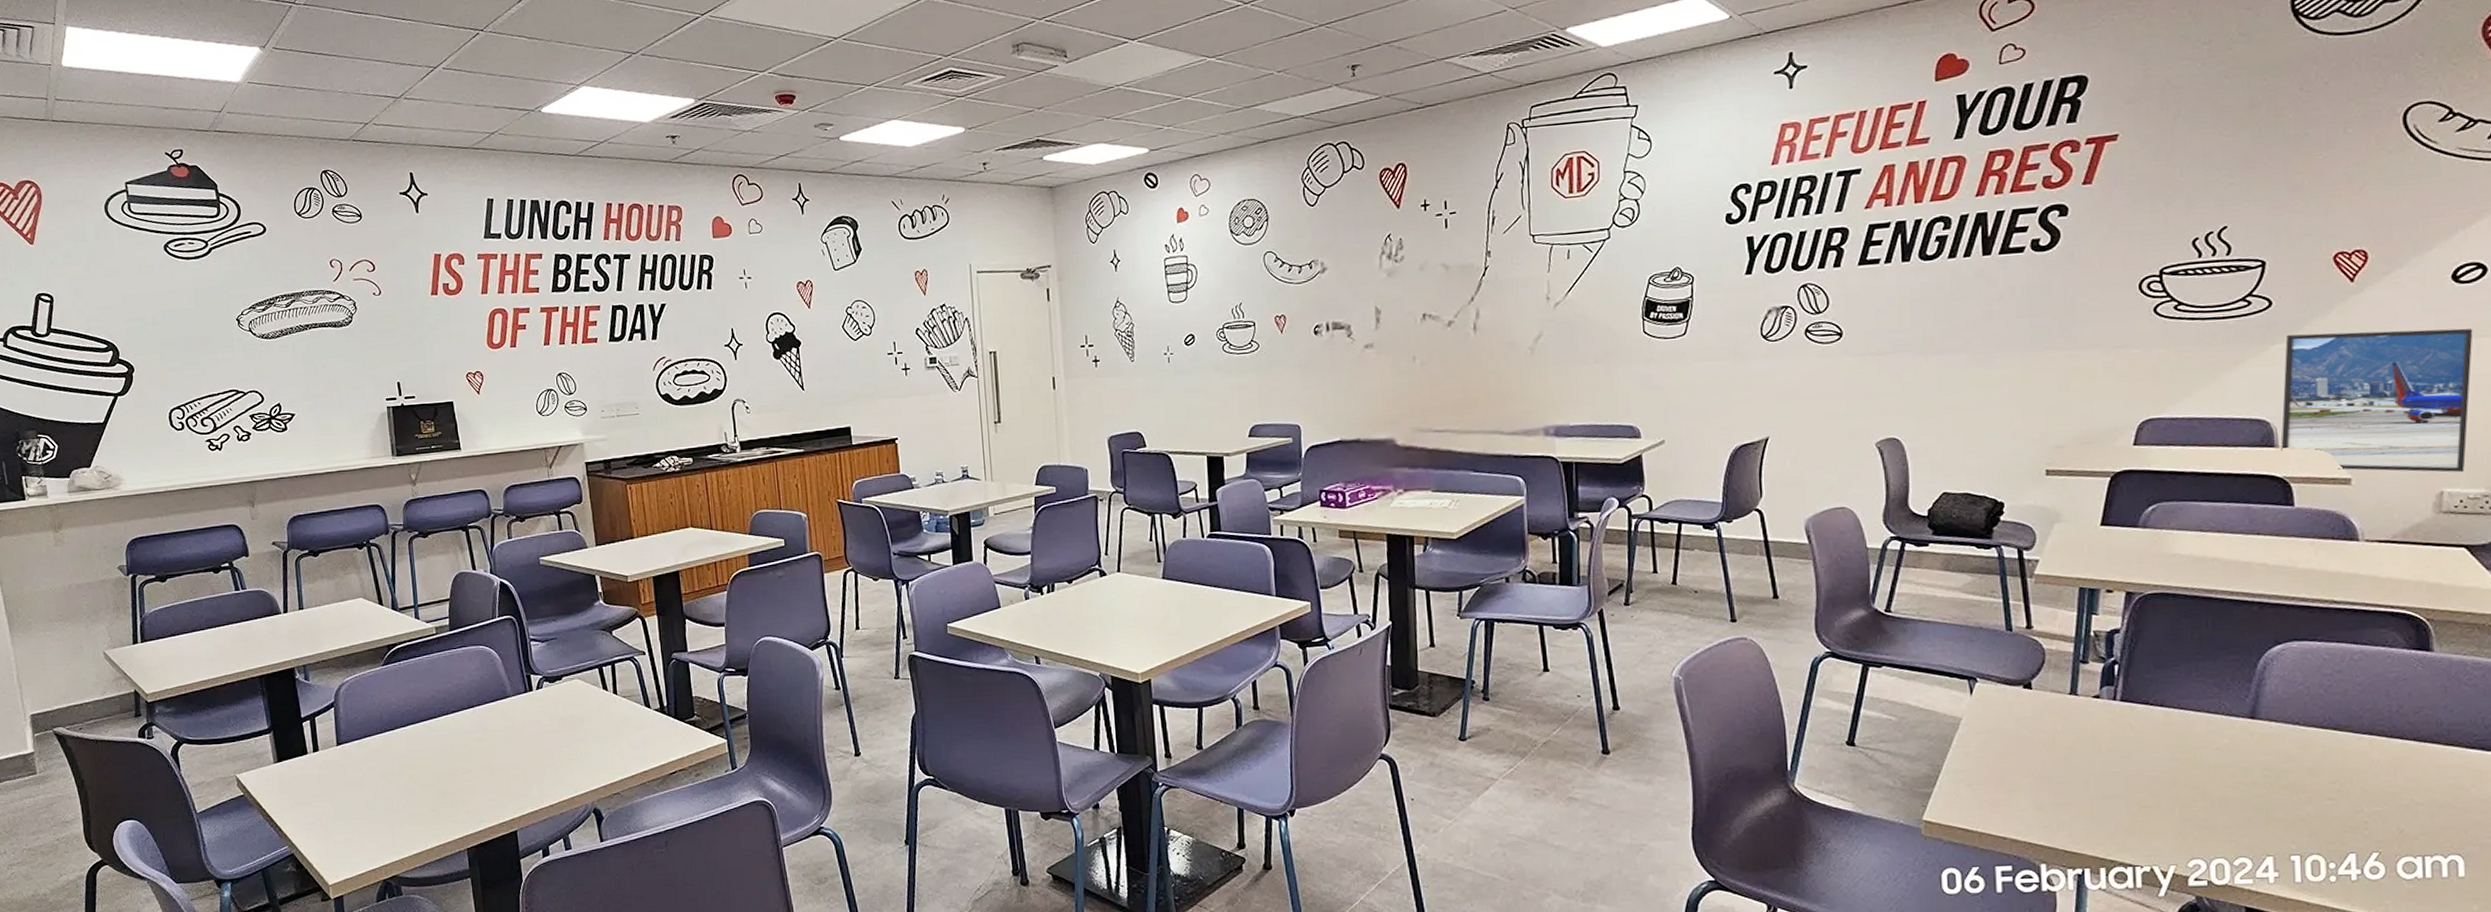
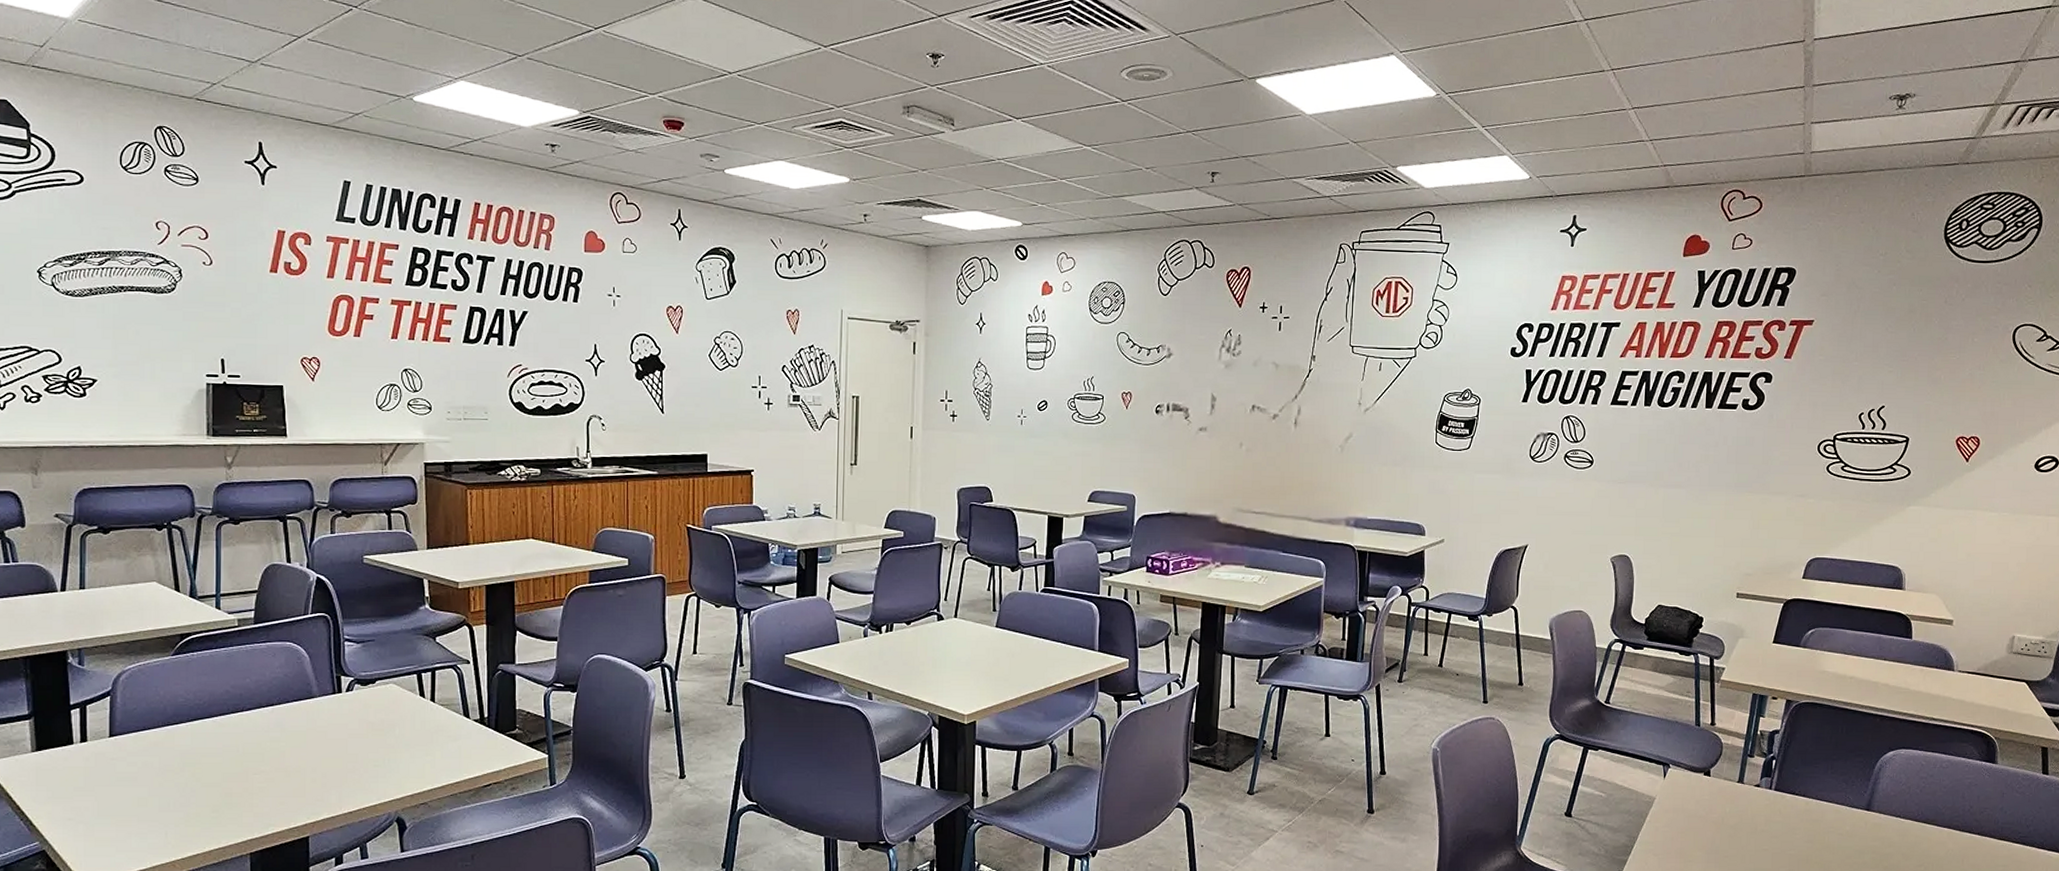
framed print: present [2281,328,2473,473] -> none [1907,499,2045,623]

